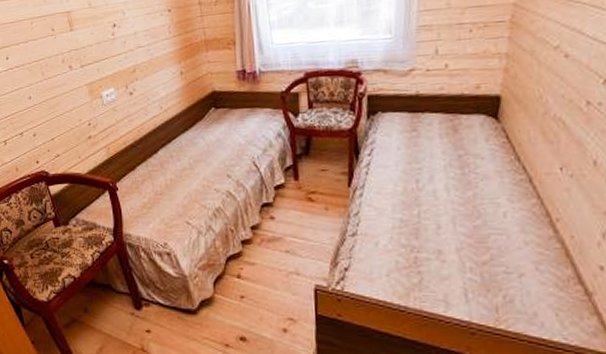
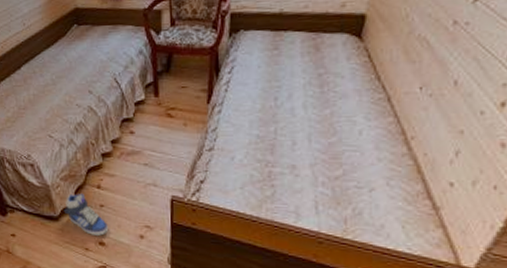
sneaker: none [202,284,249,330] -> present [63,194,108,236]

